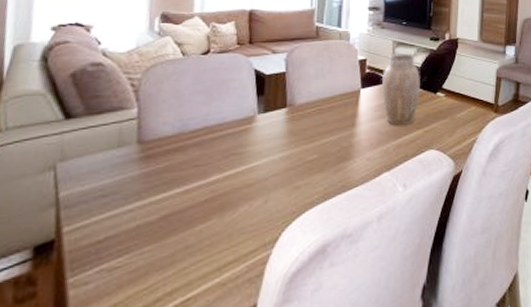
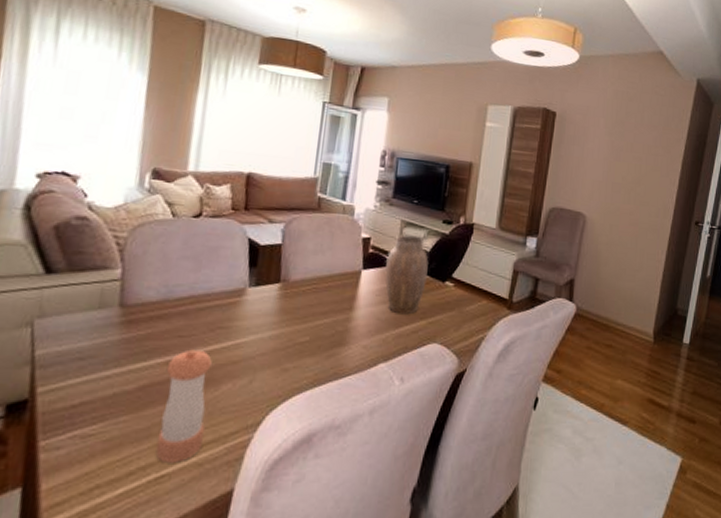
pepper shaker: none [180,177,228,286] -> present [155,349,212,463]

